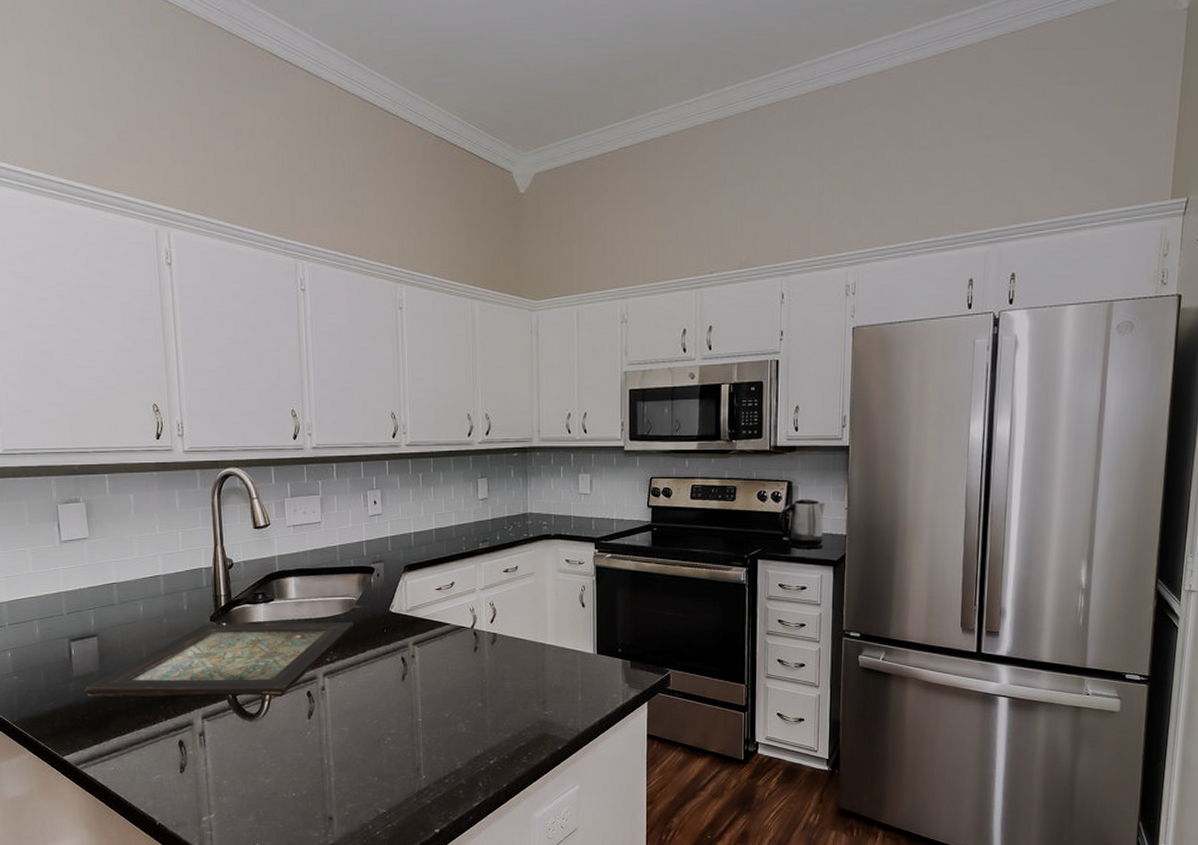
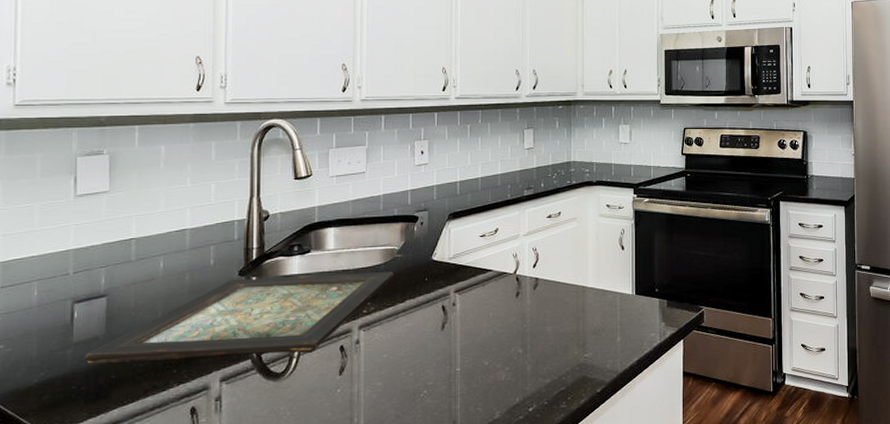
kettle: present [778,498,825,549] -> none [796,146,836,191]

